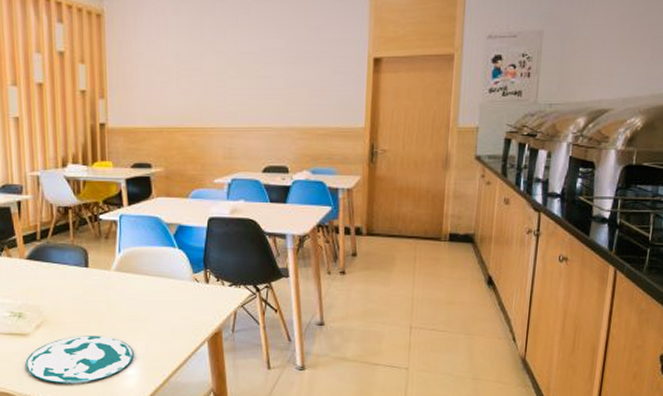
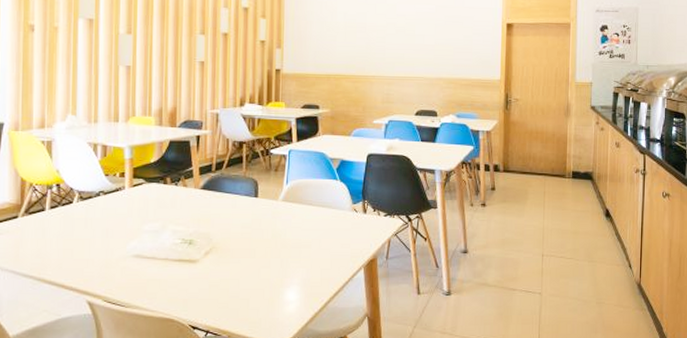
plate: present [25,336,134,384] -> none [192,262,295,310]

